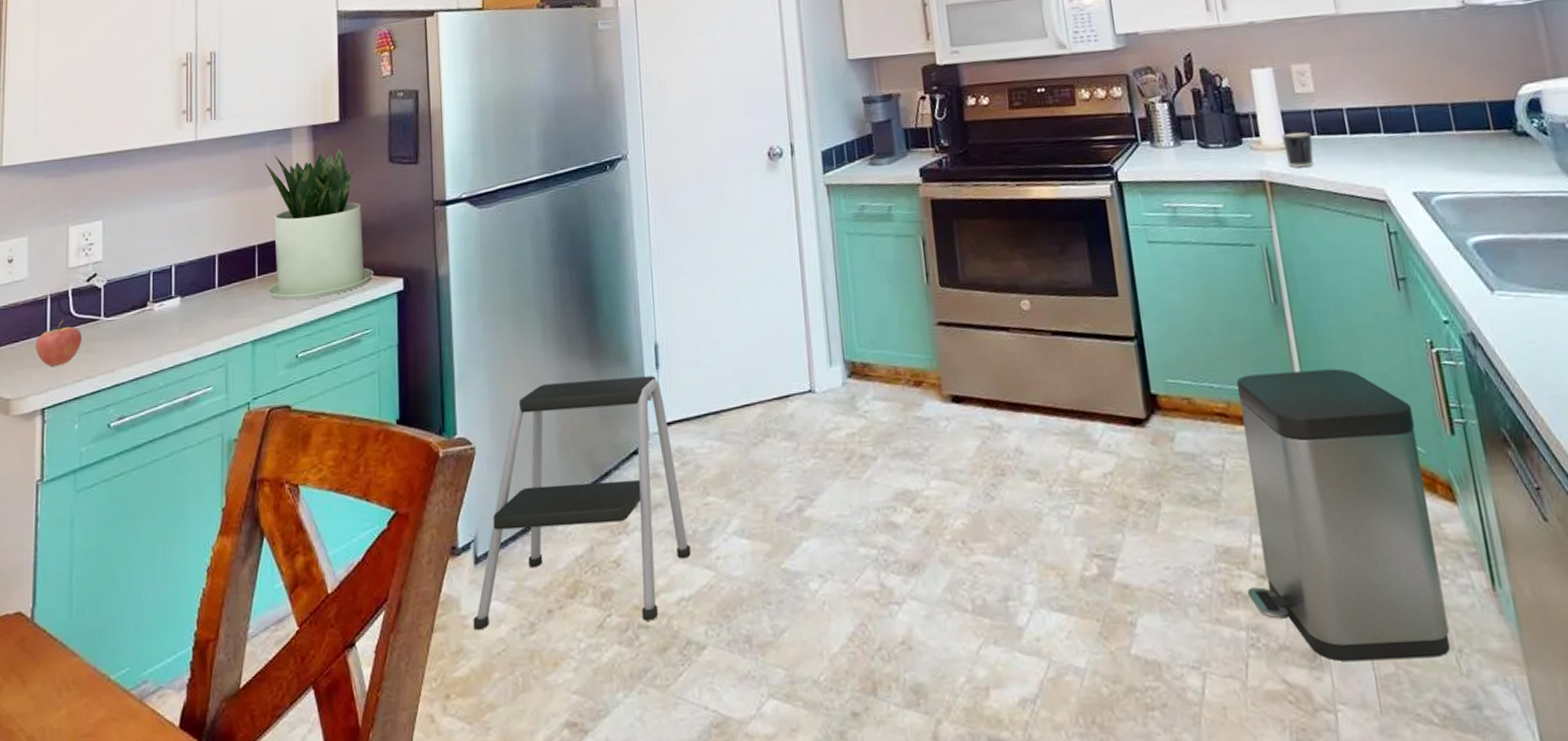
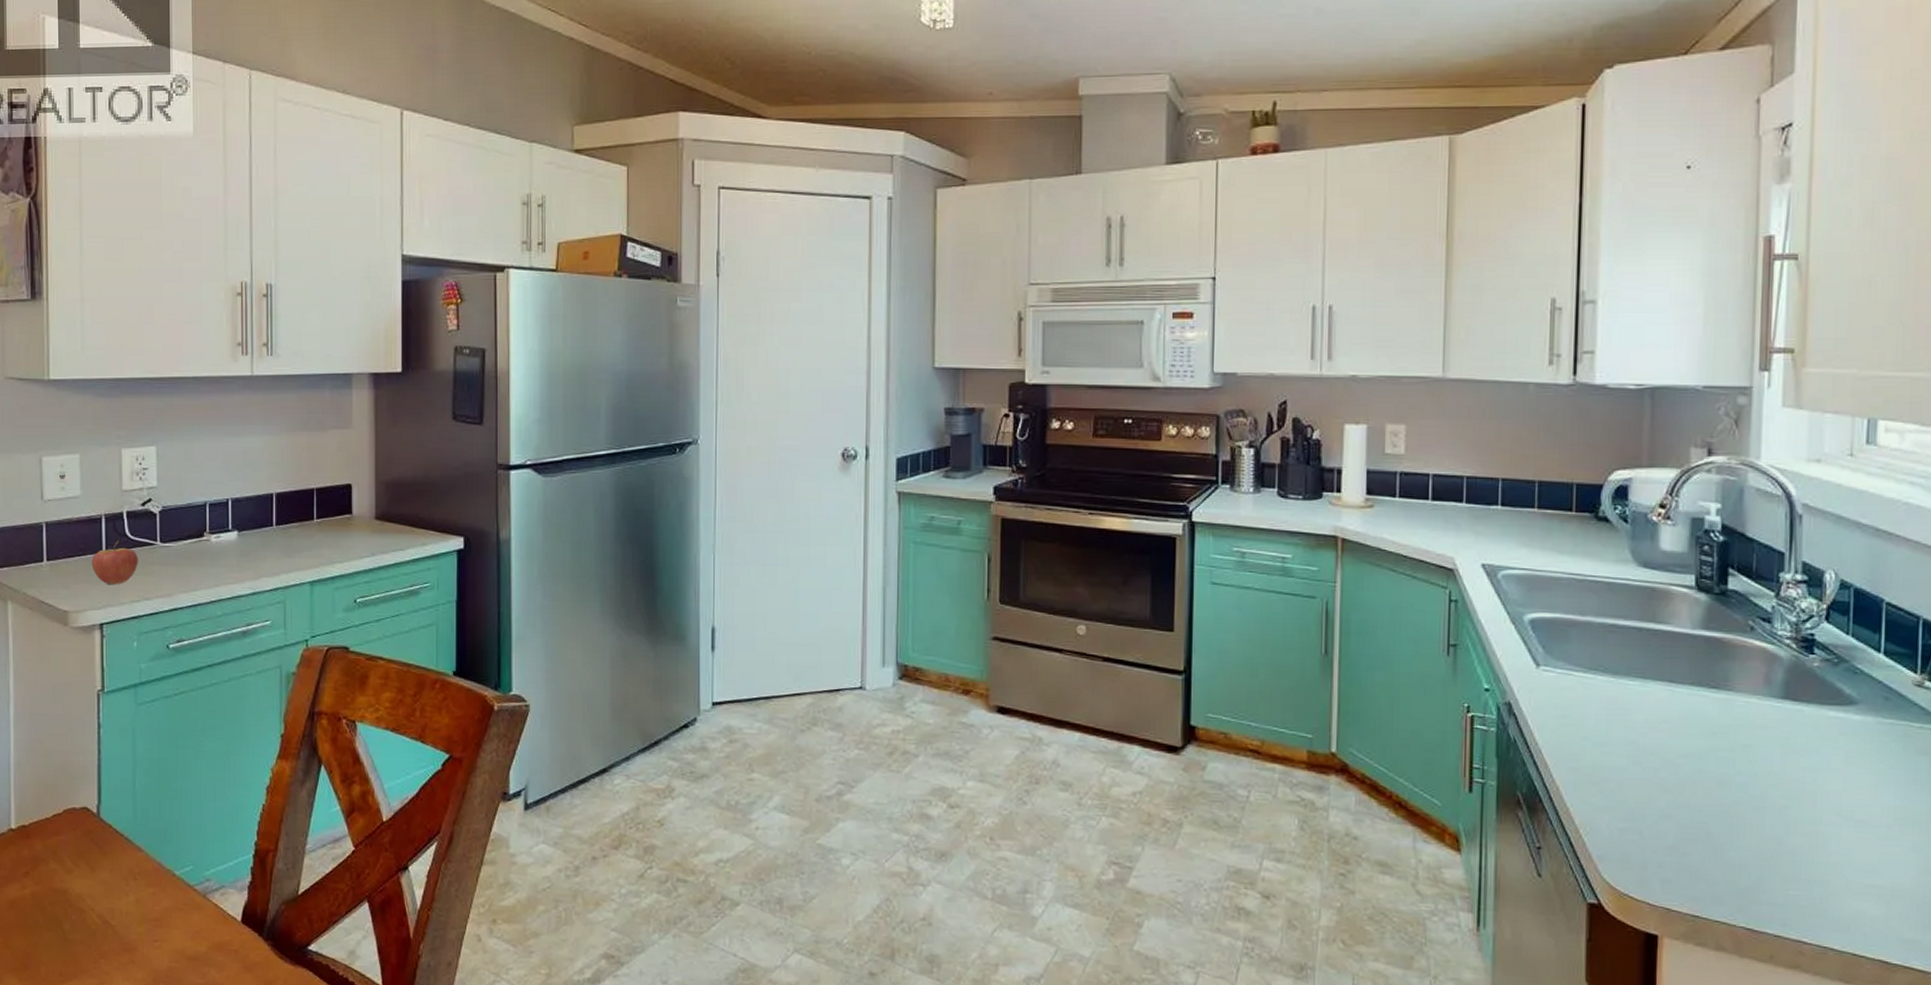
planter: present [265,147,374,301] -> none [324,399,434,547]
step stool: present [473,376,691,631] -> none [521,654,732,876]
pedal bin: present [1236,368,1451,661] -> none [1249,718,1437,981]
mug: present [1281,131,1314,168] -> none [1363,492,1393,528]

